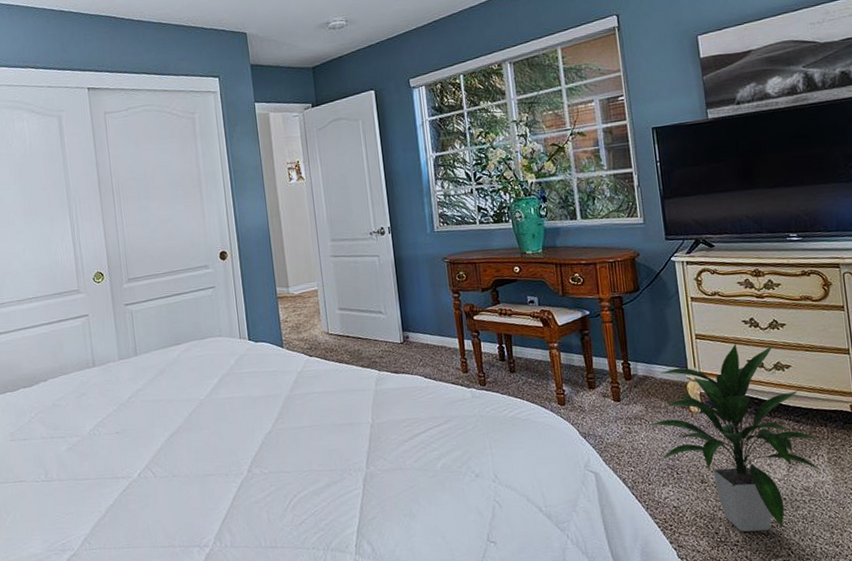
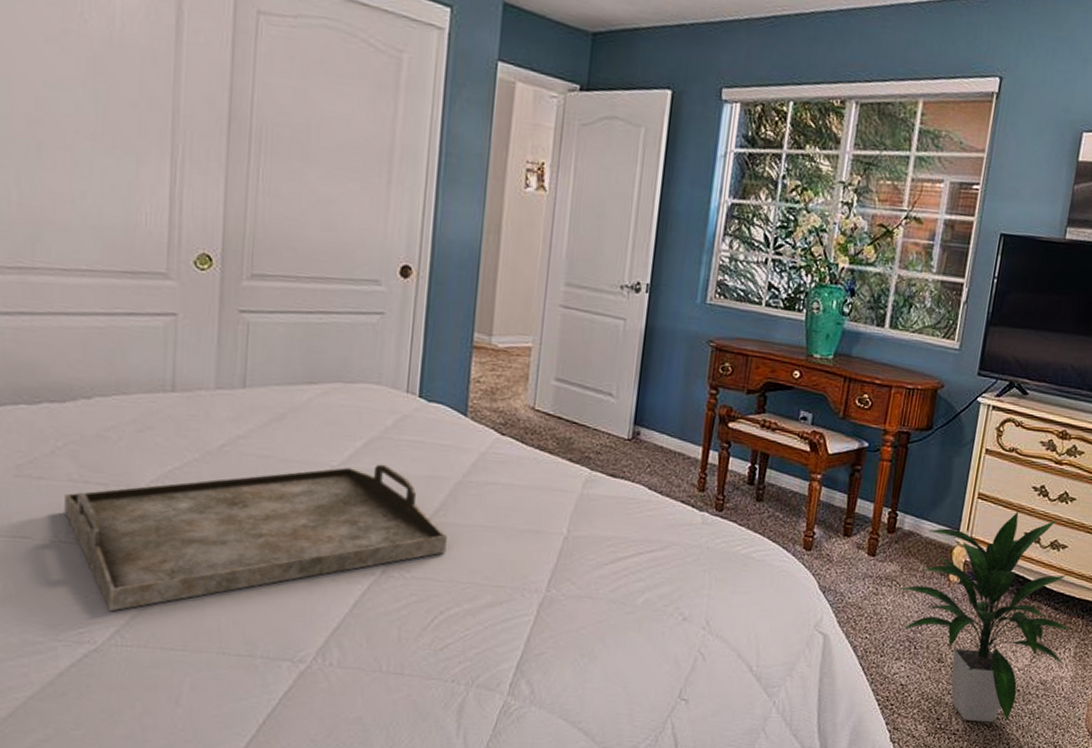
serving tray: none [41,392,289,526] -> present [64,464,447,612]

